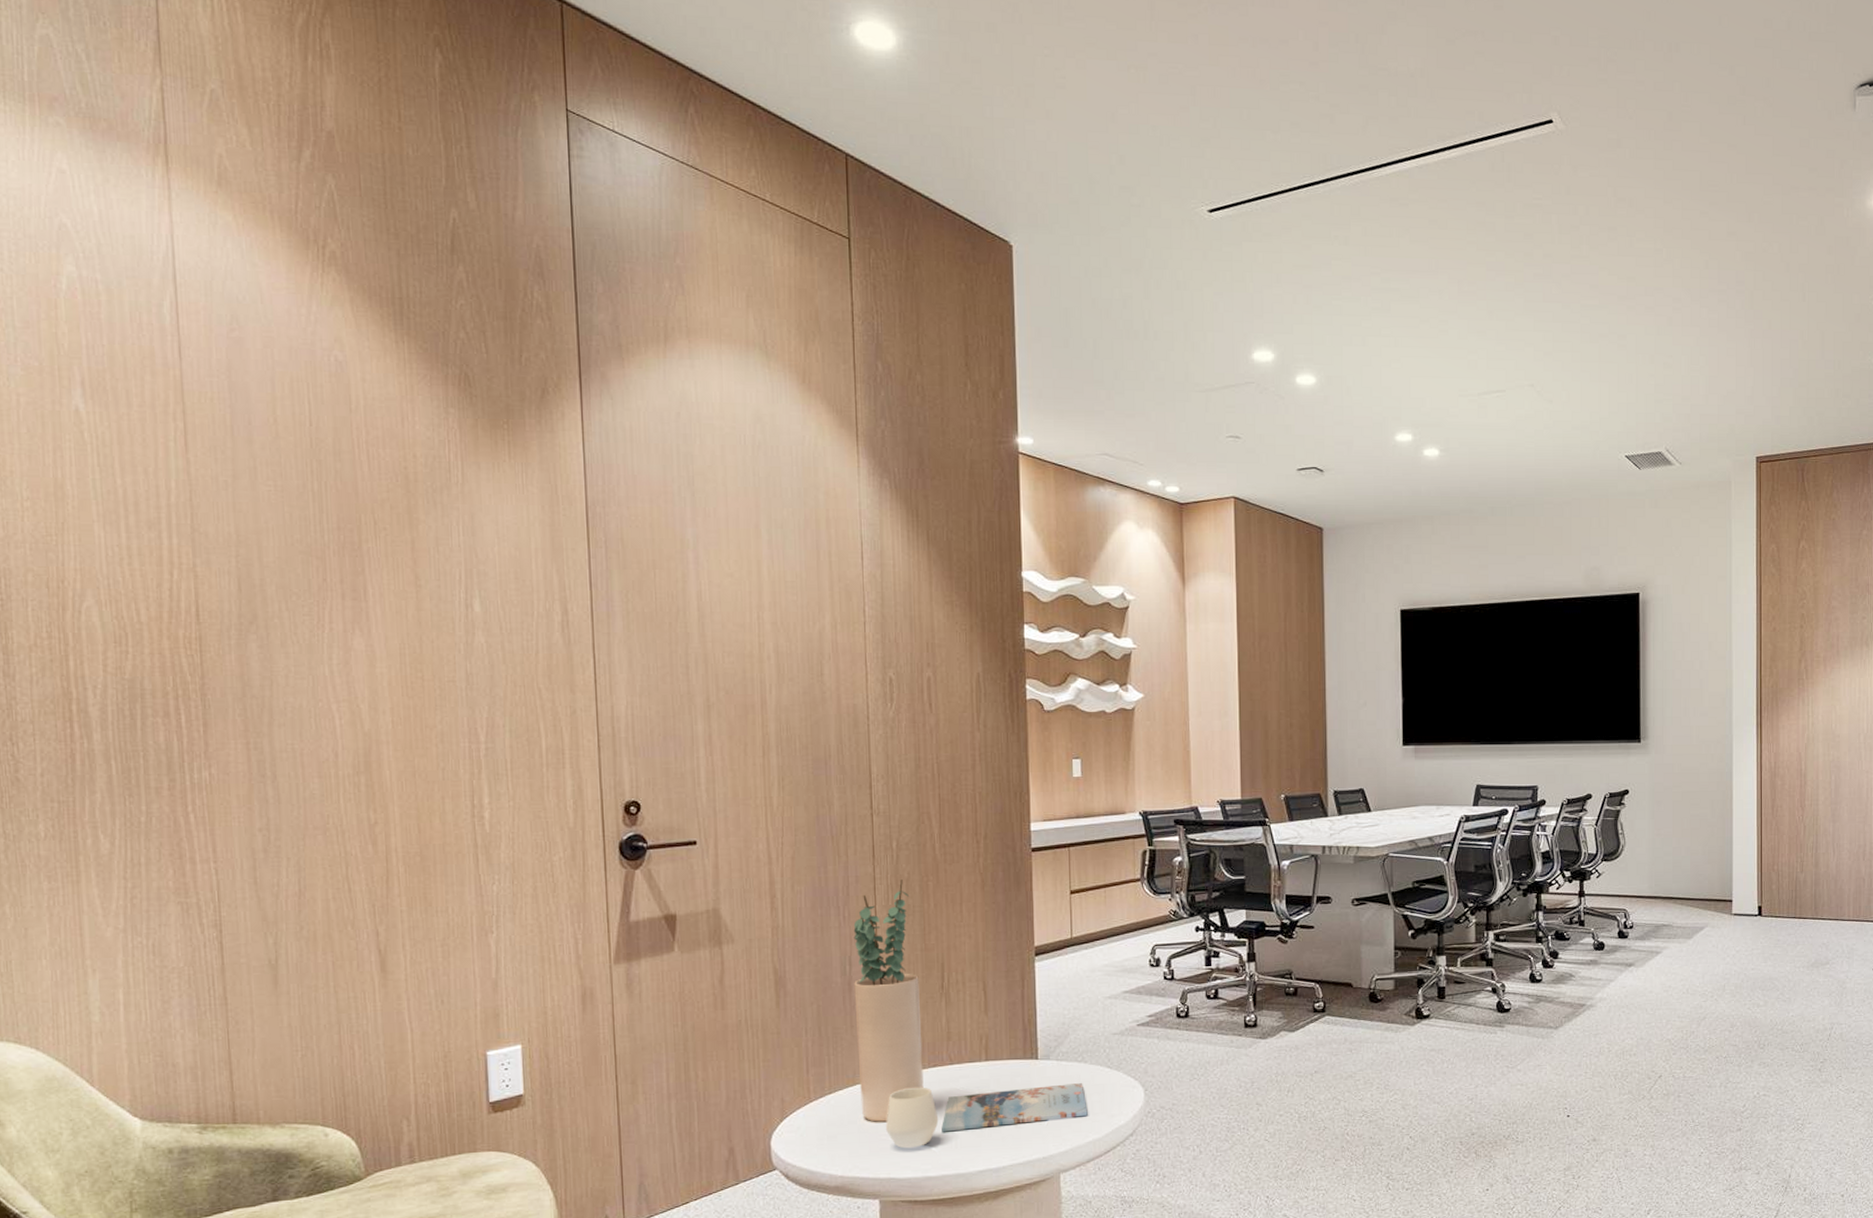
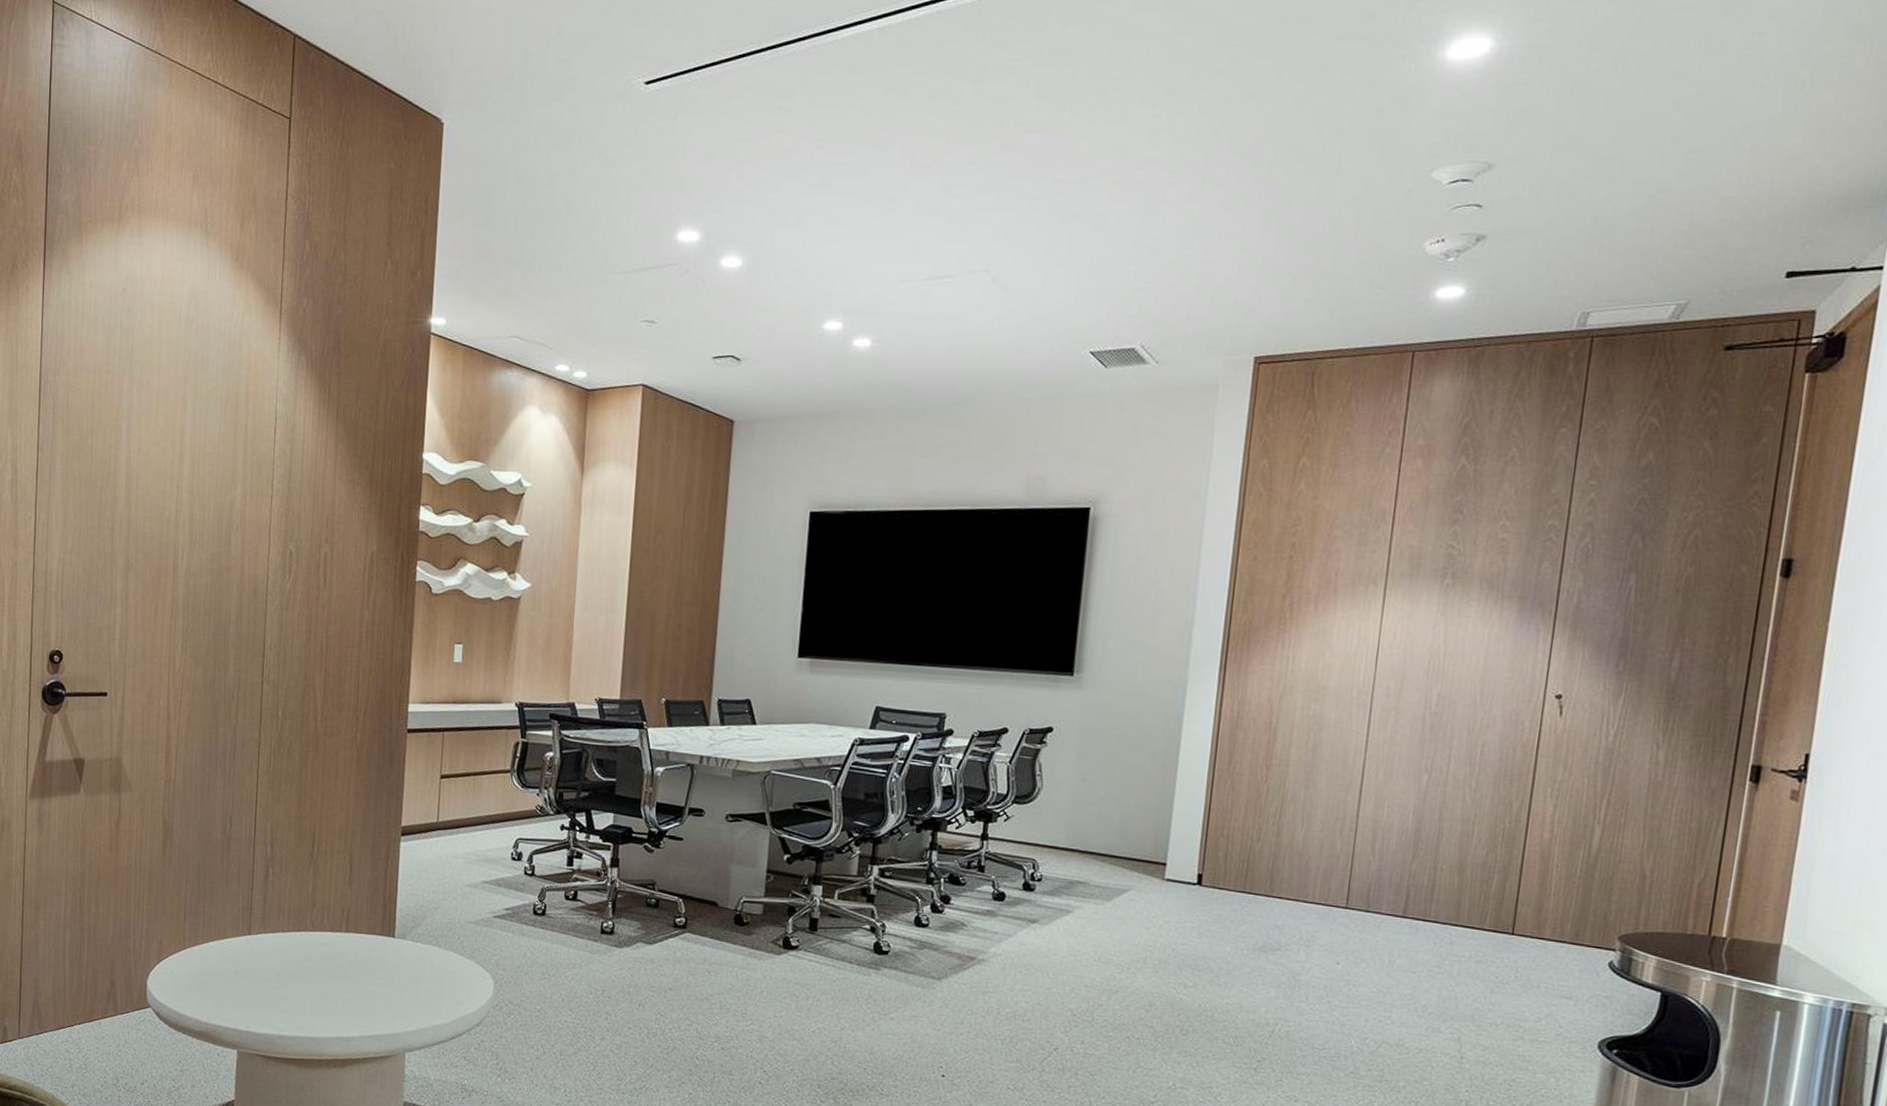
vase: present [853,879,924,1122] -> none [228,747,291,977]
cup: present [886,1087,939,1149] -> none [249,948,298,1007]
magazine: present [942,1082,1088,1132] -> none [299,962,438,1000]

